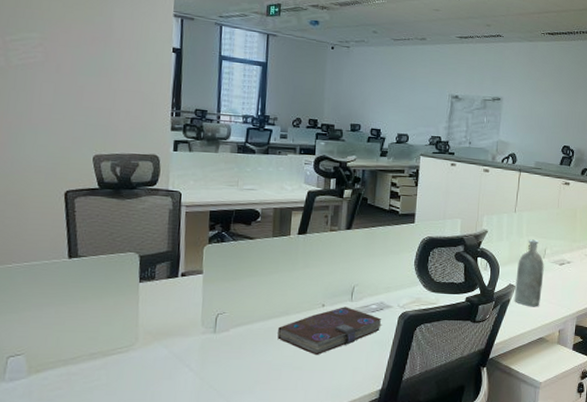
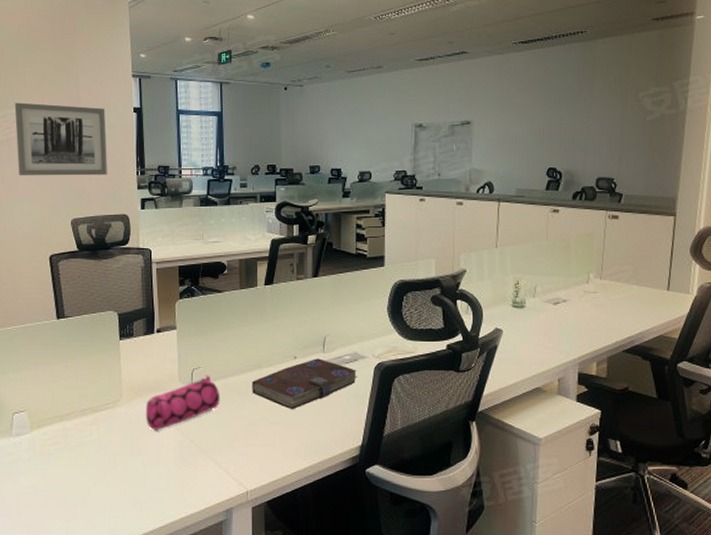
wall art: none [34,26,141,113] -> present [14,102,107,176]
pencil case: none [162,320,245,375] -> present [146,375,220,430]
bottle: present [514,239,544,307] -> none [502,277,535,353]

